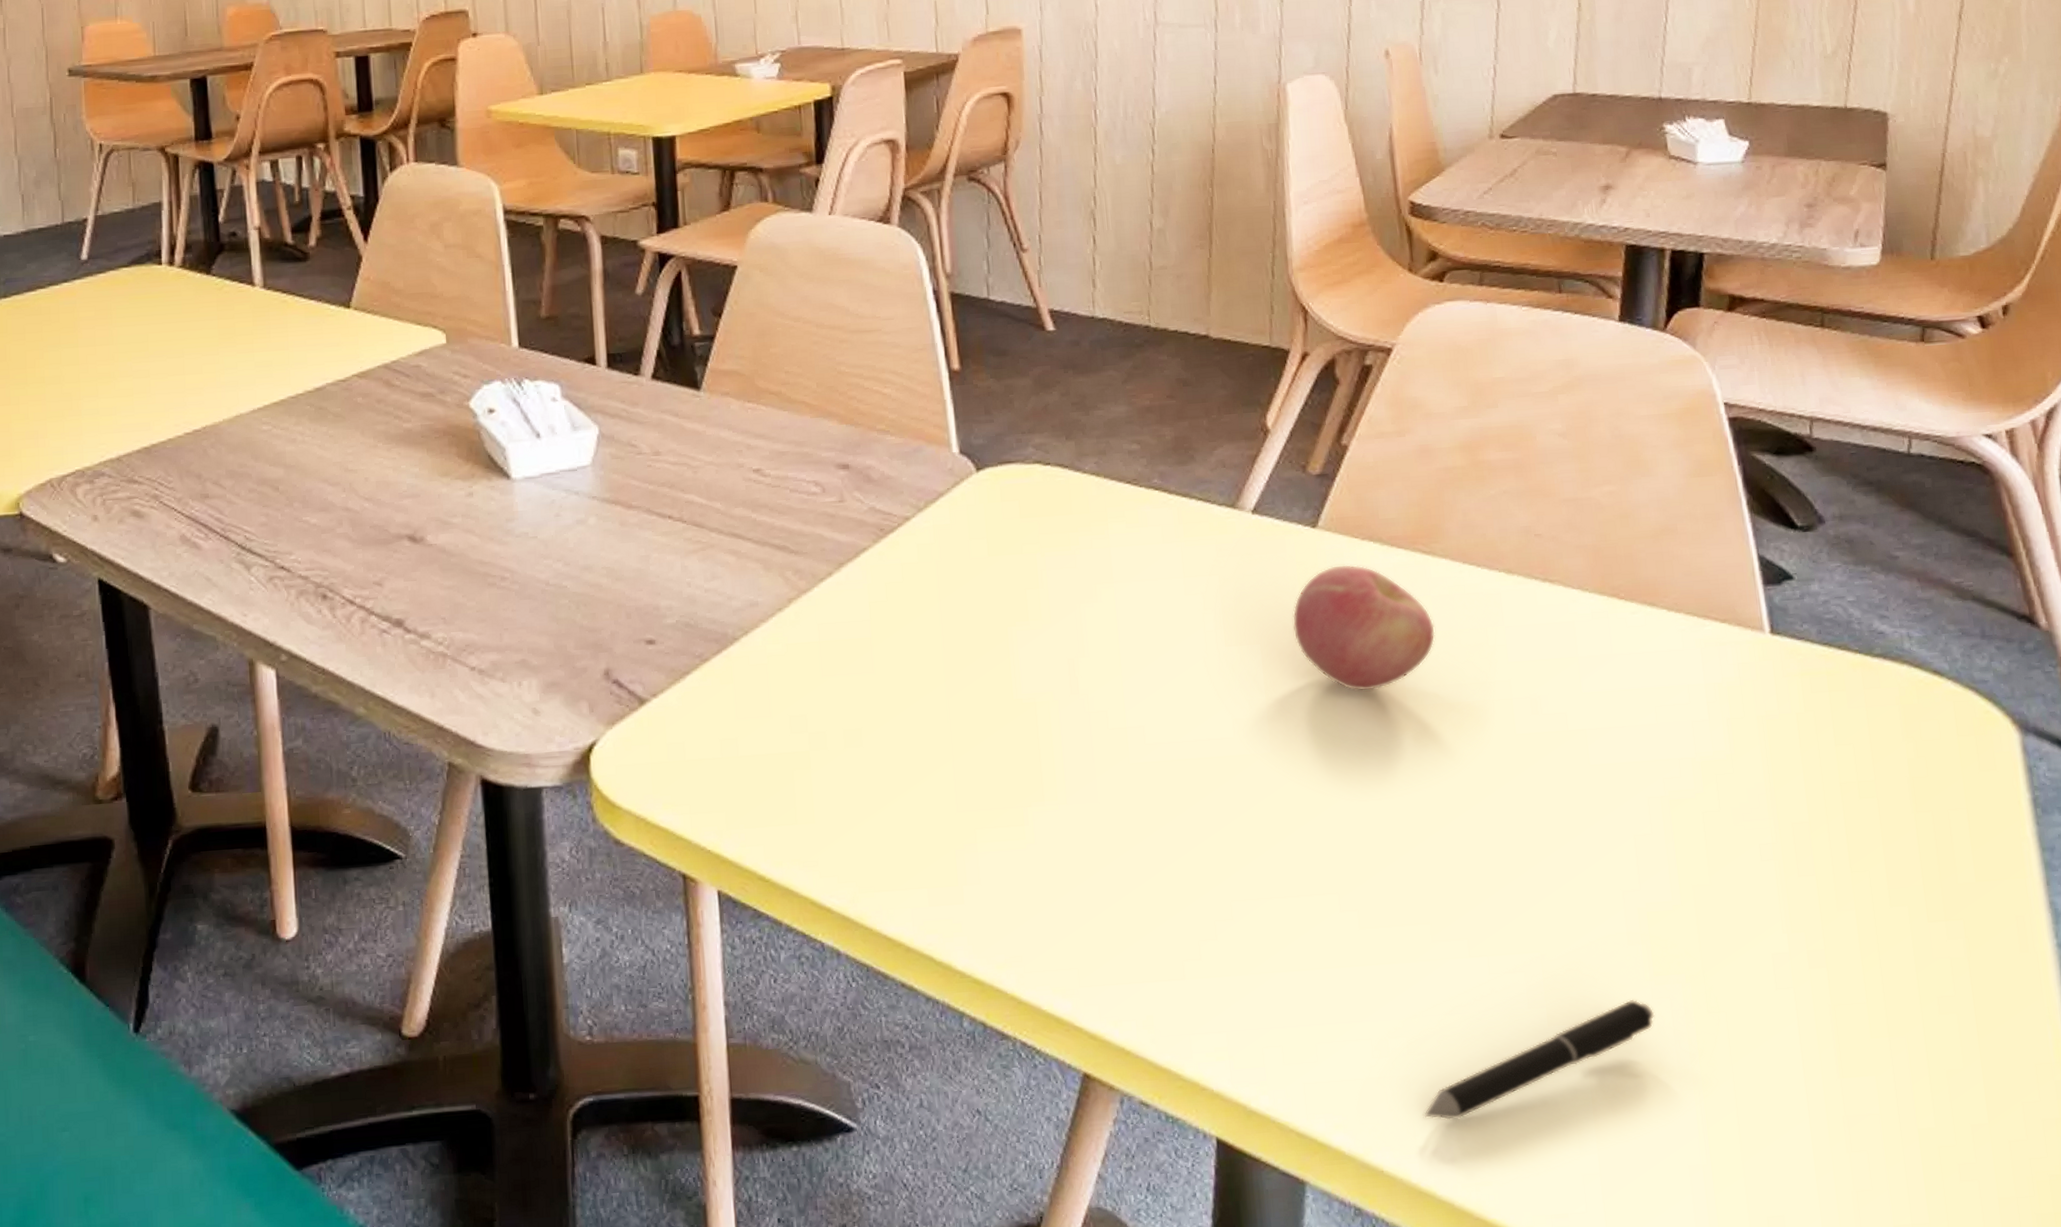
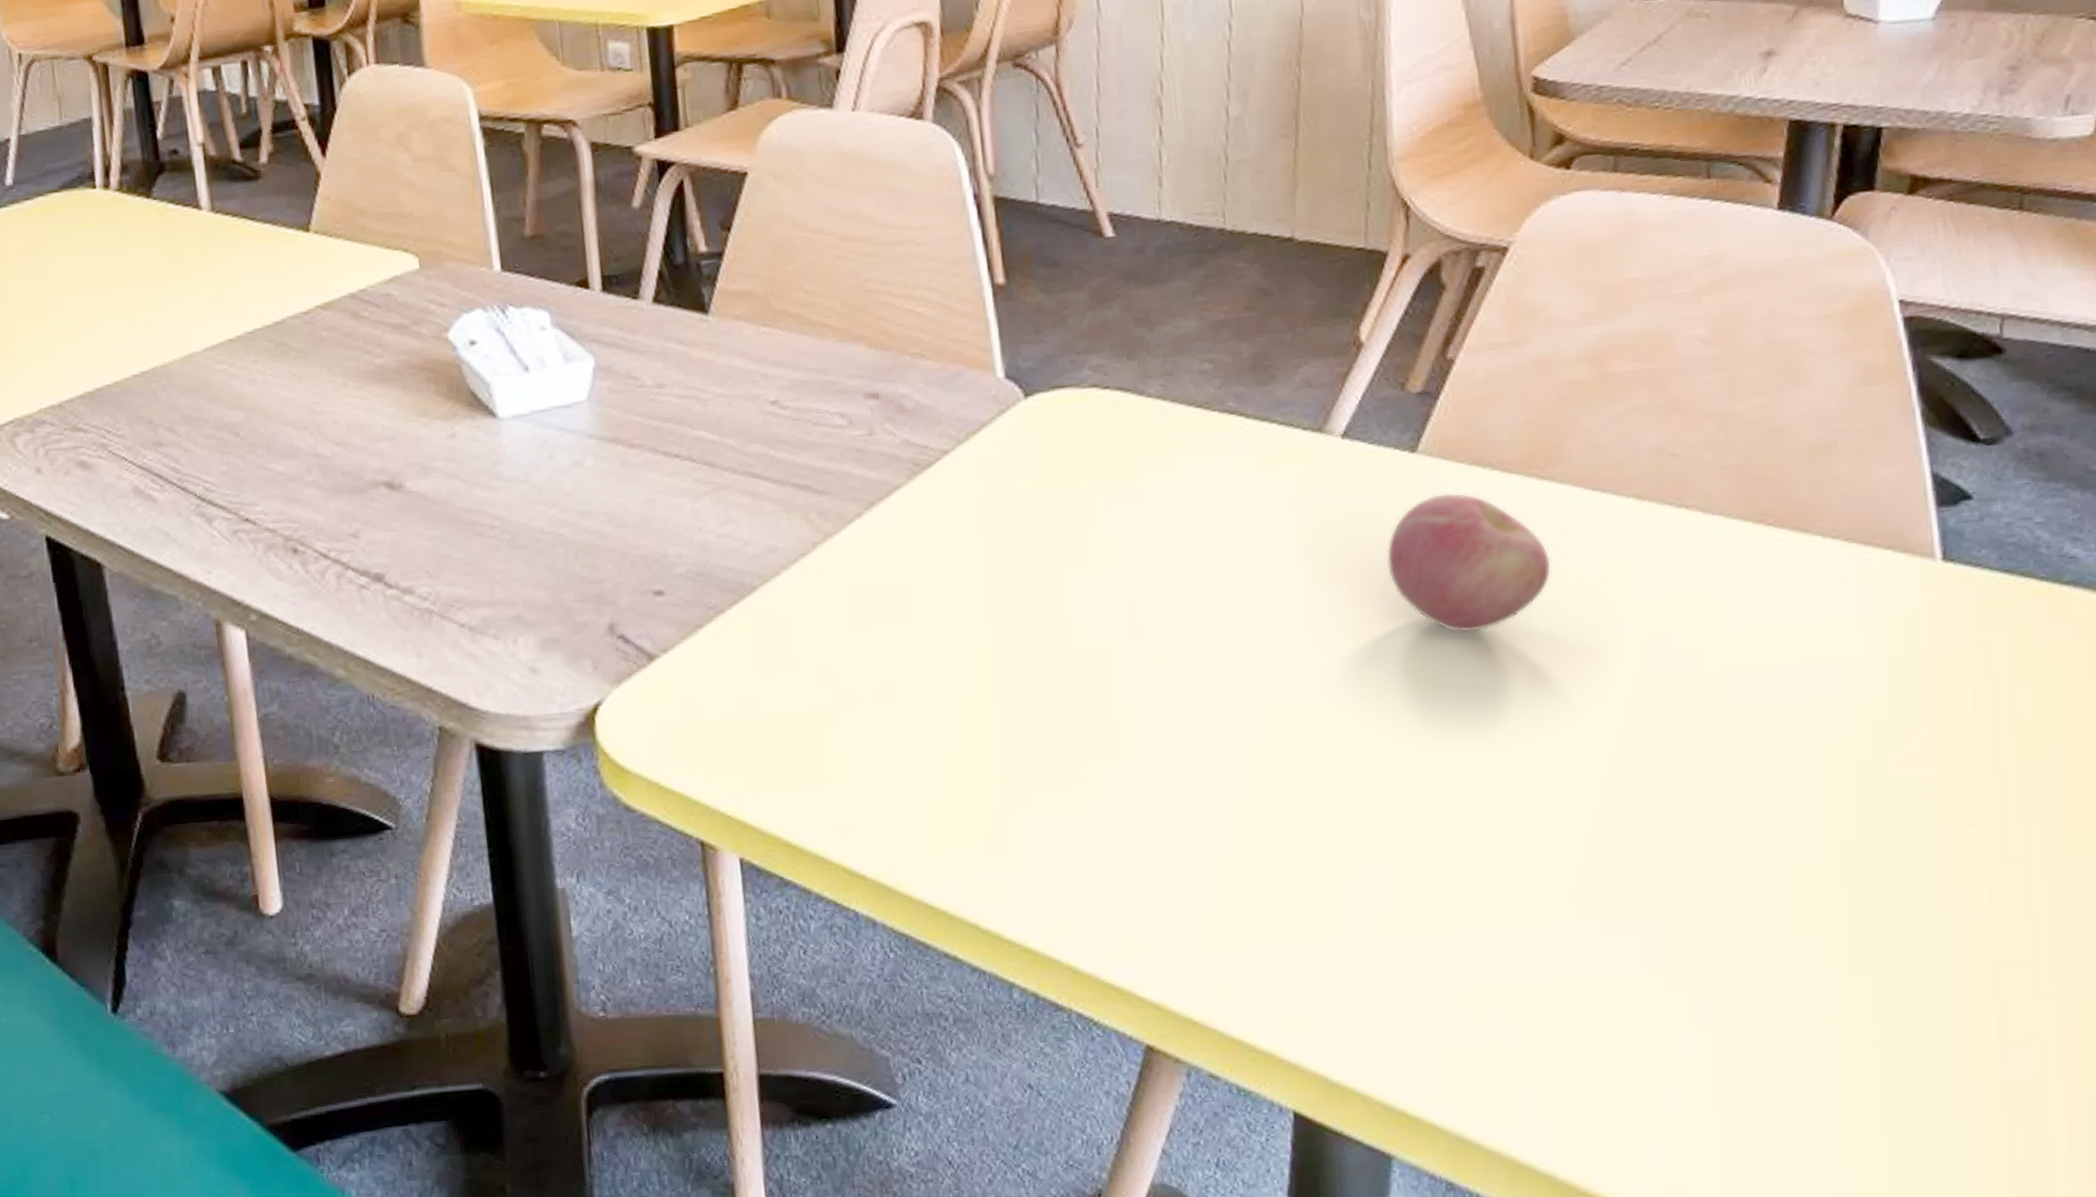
pen: present [1423,999,1655,1121] -> none [1524,961,1791,1091]

